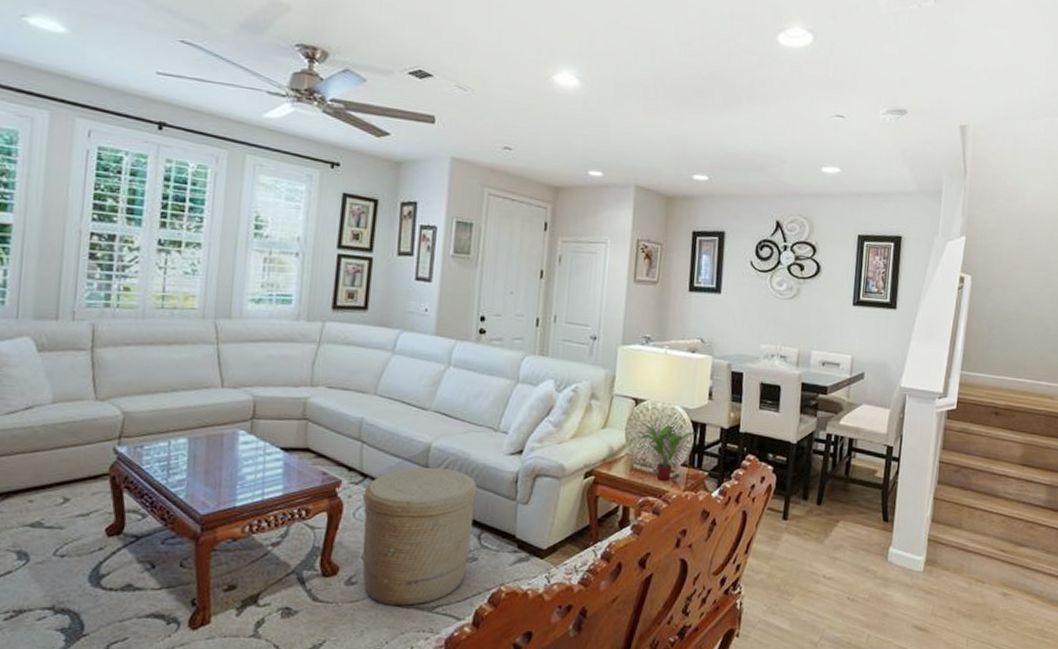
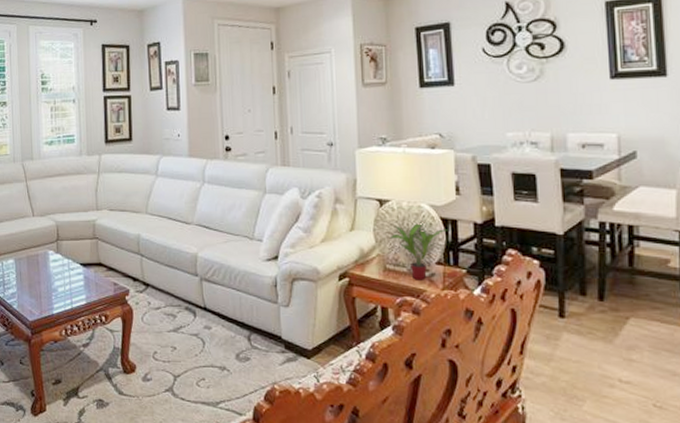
woven basket: present [362,467,478,606] -> none [148,275,243,401]

